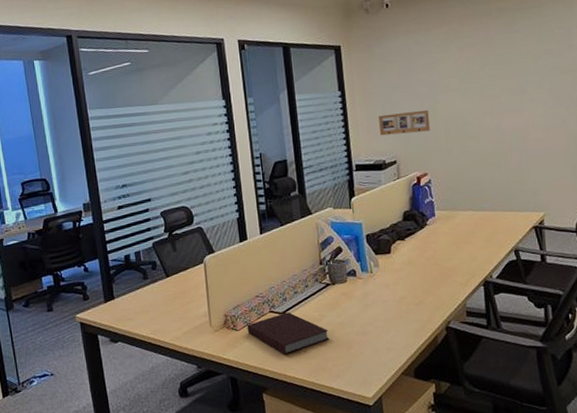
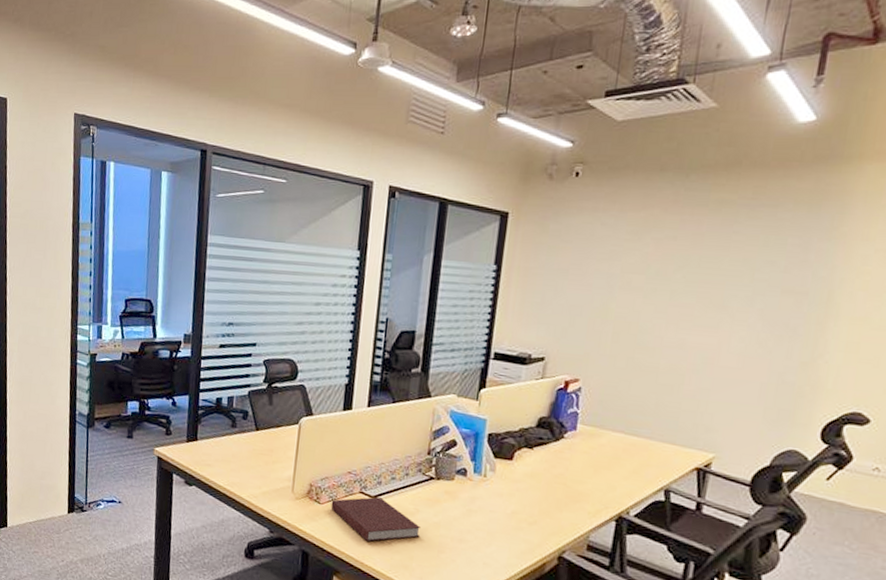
picture frame: present [378,110,430,136] -> none [533,301,599,331]

